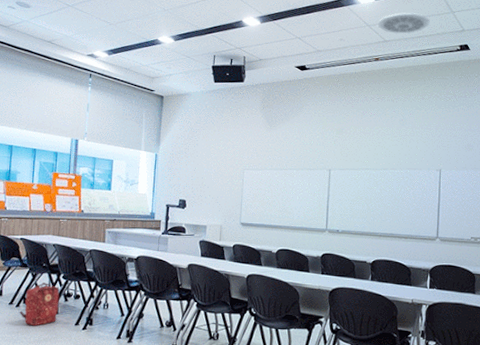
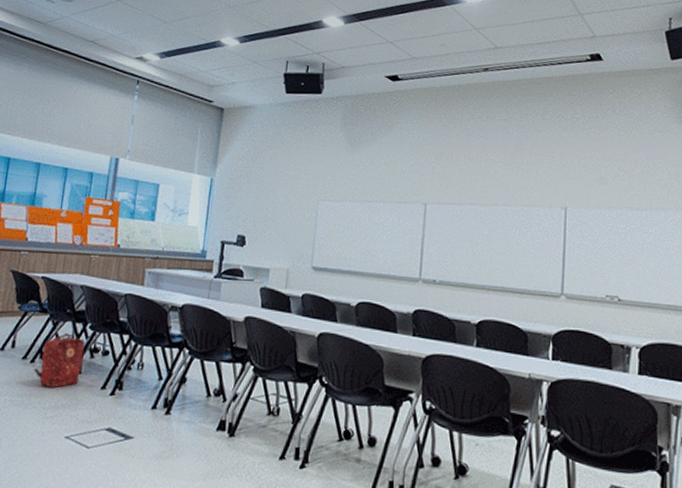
ceiling vent: present [377,12,430,34] -> none [487,14,552,40]

